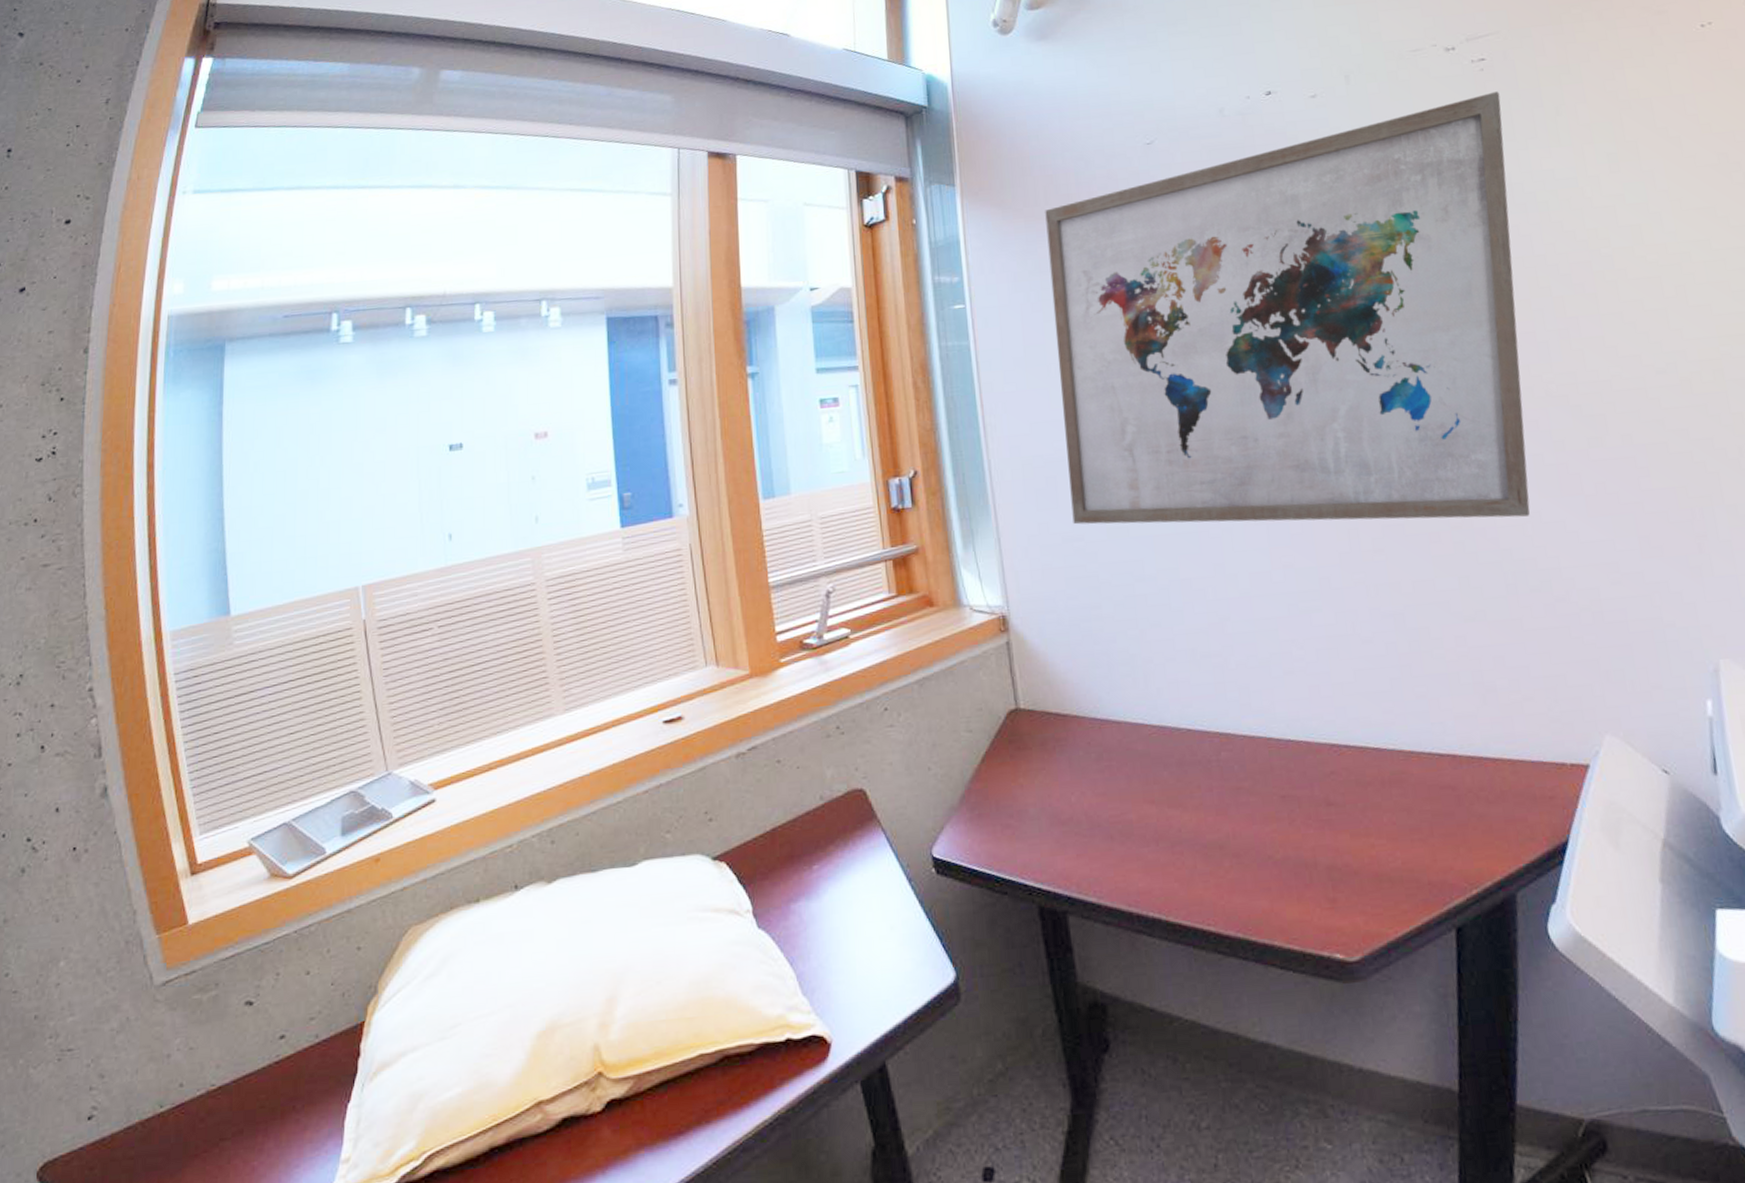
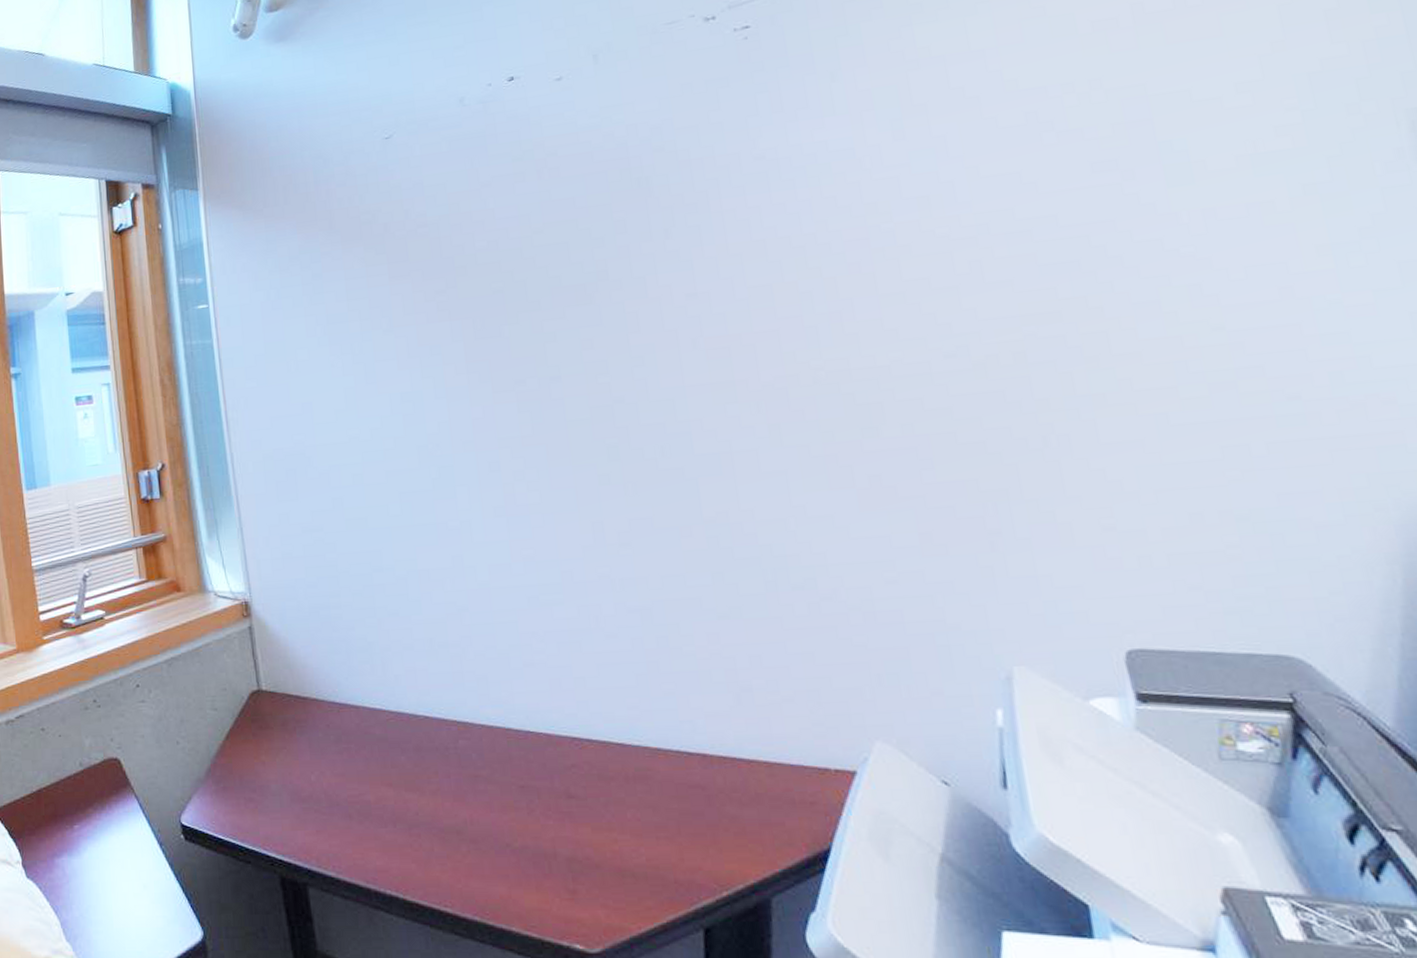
wall art: present [1045,91,1530,525] -> none [284,60,794,516]

